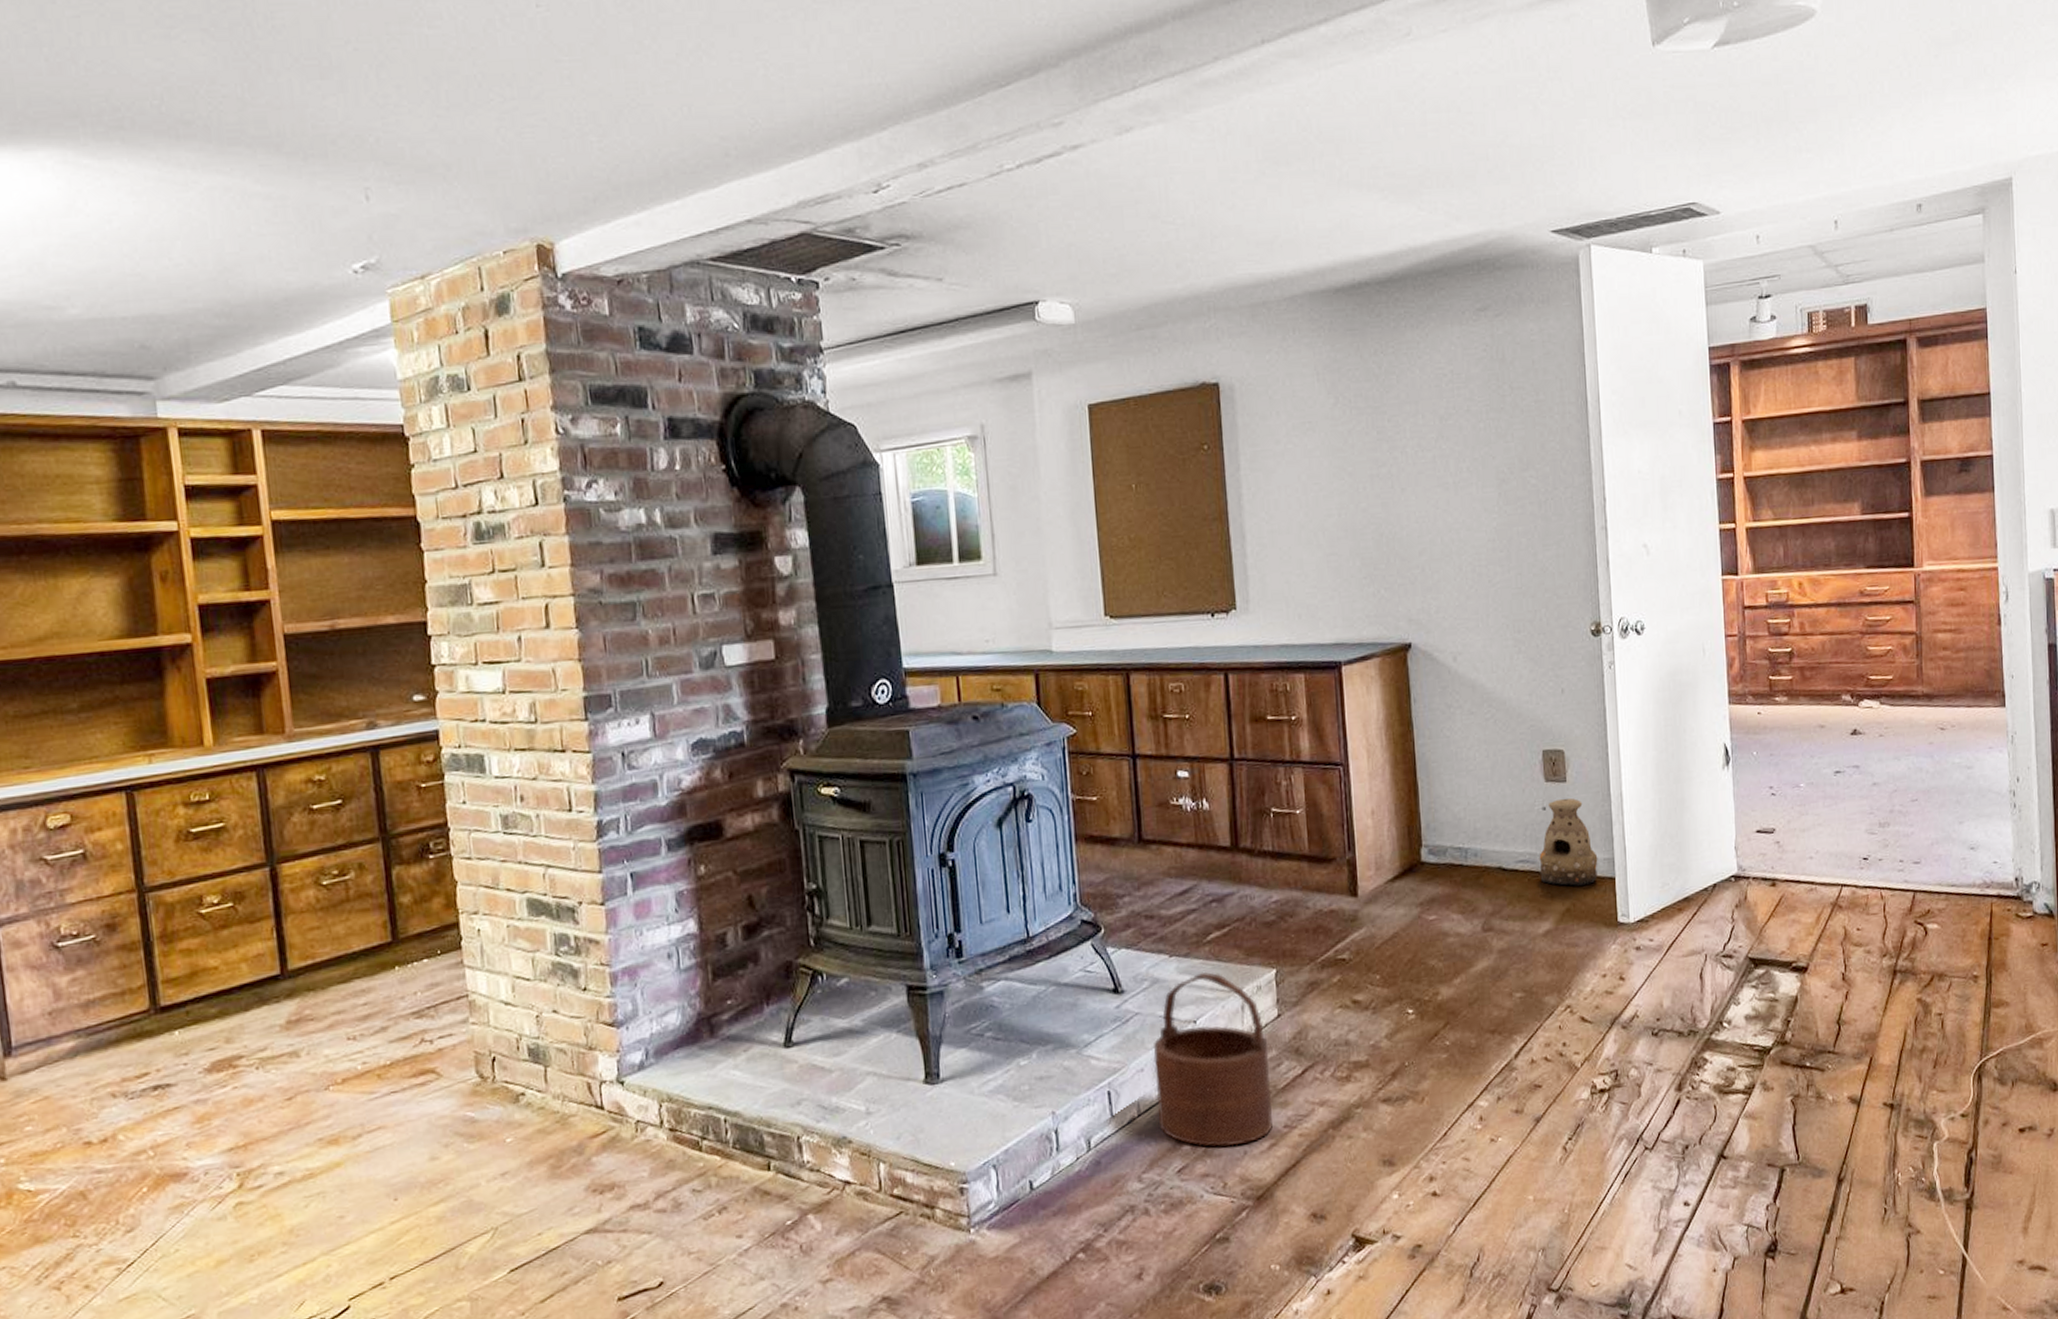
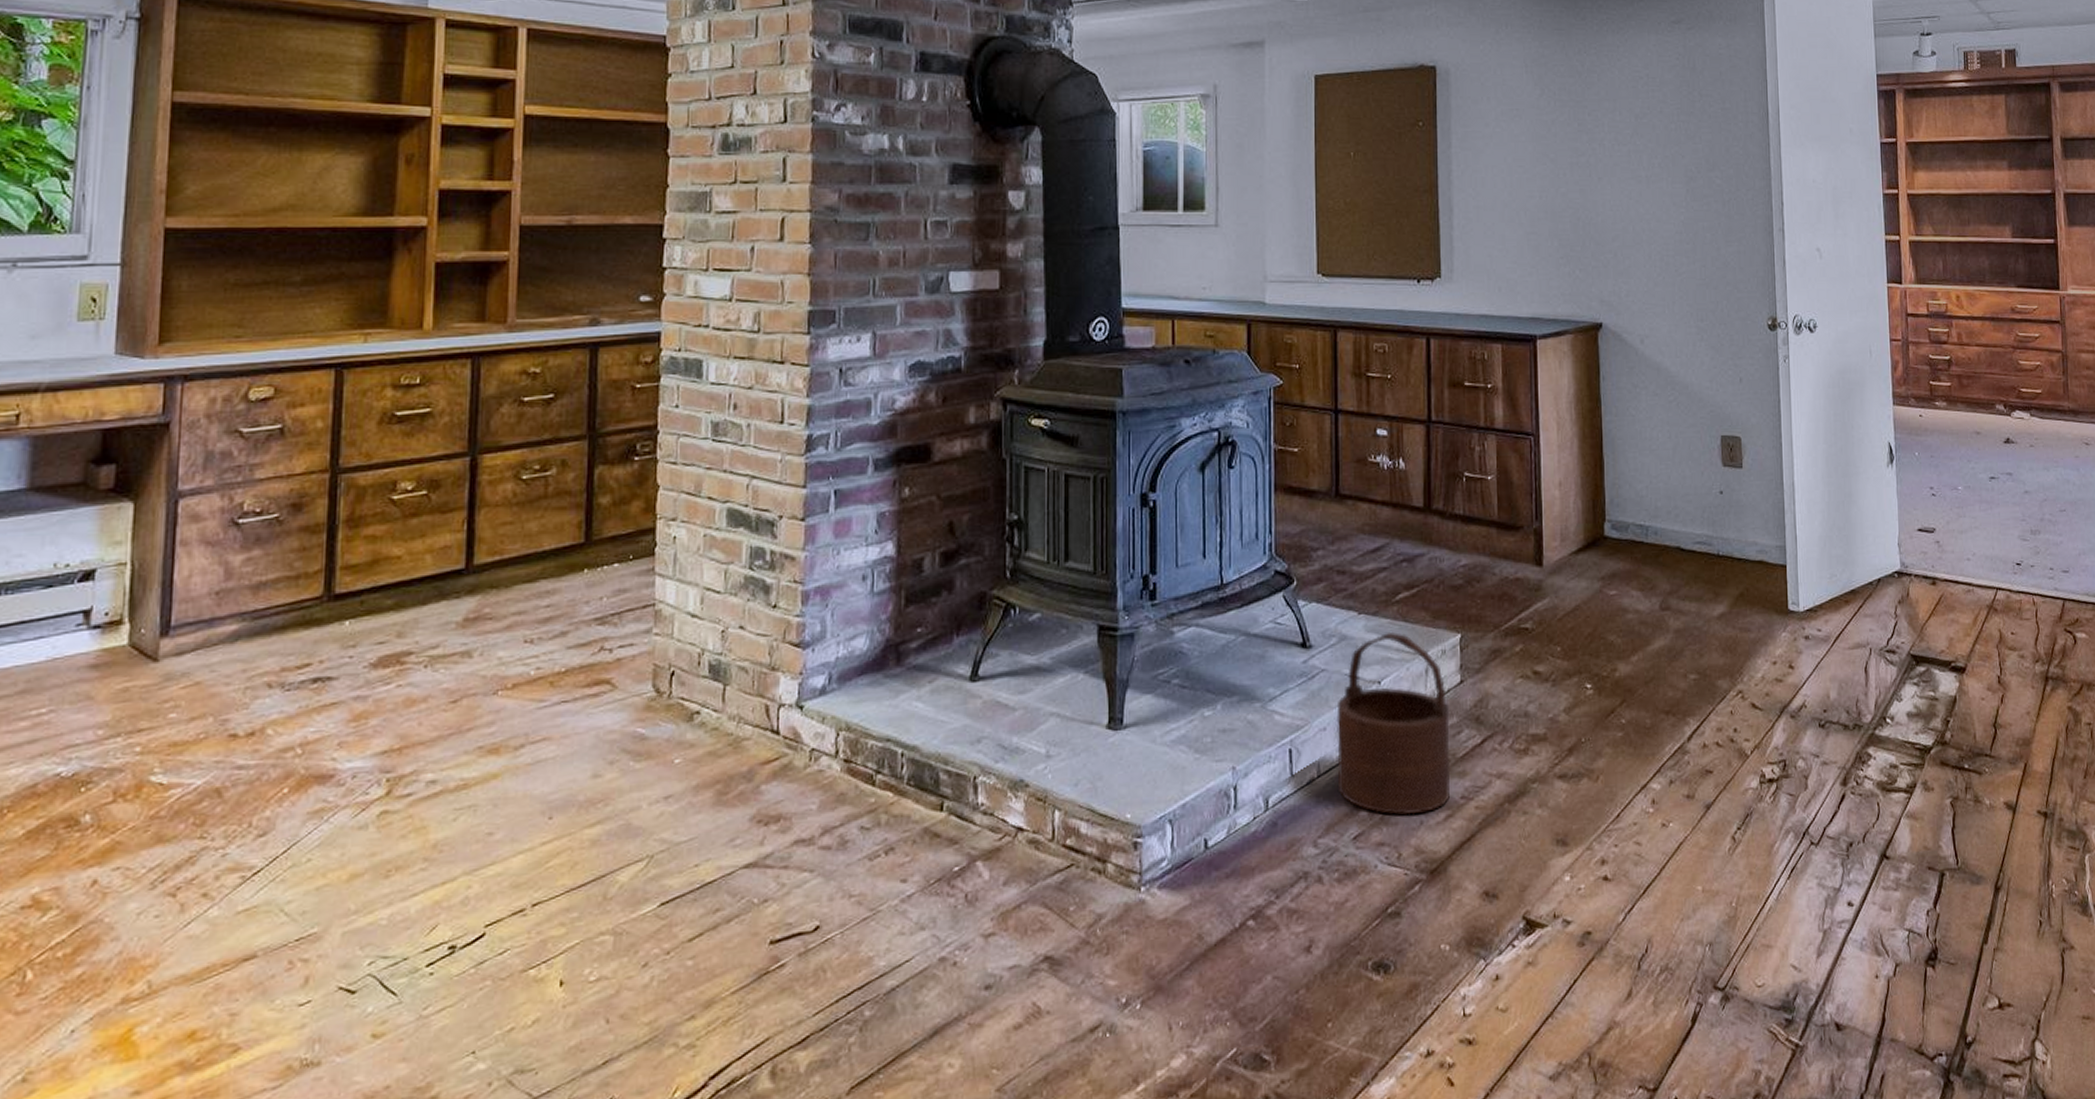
lantern: present [1539,797,1598,886] -> none [1715,483,1771,571]

